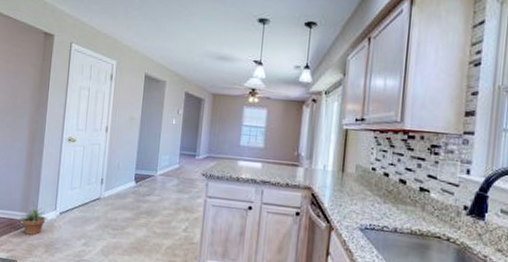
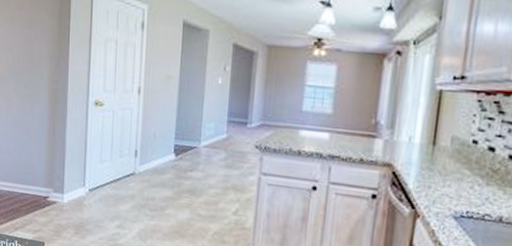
potted plant: present [18,205,49,235] -> none [43,180,78,215]

